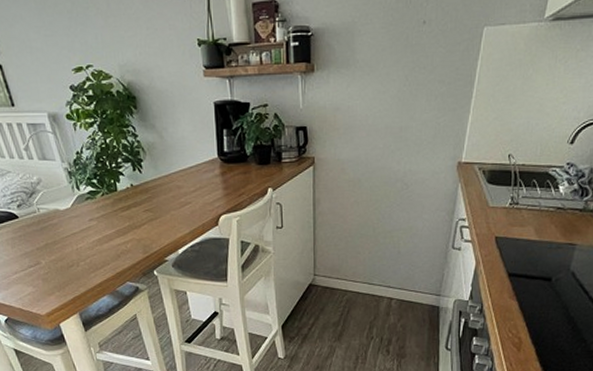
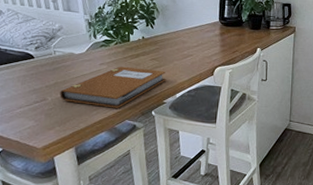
notebook: none [52,221,165,269] -> present [60,66,166,108]

